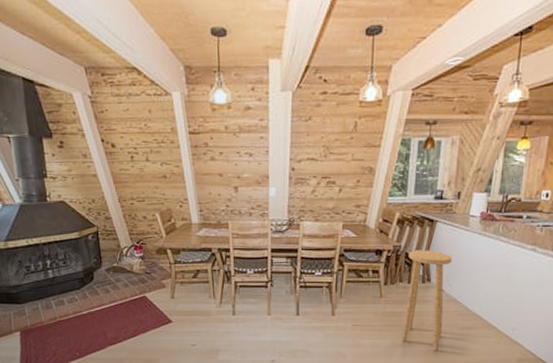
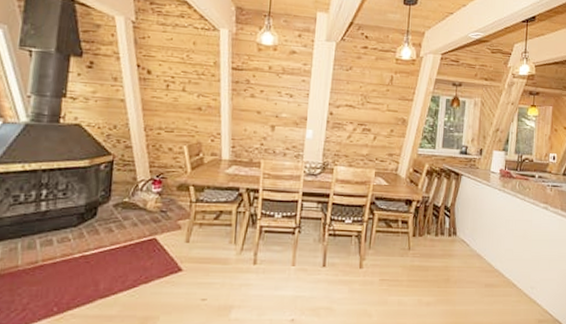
stool: present [402,250,452,351] -> none [428,202,476,310]

